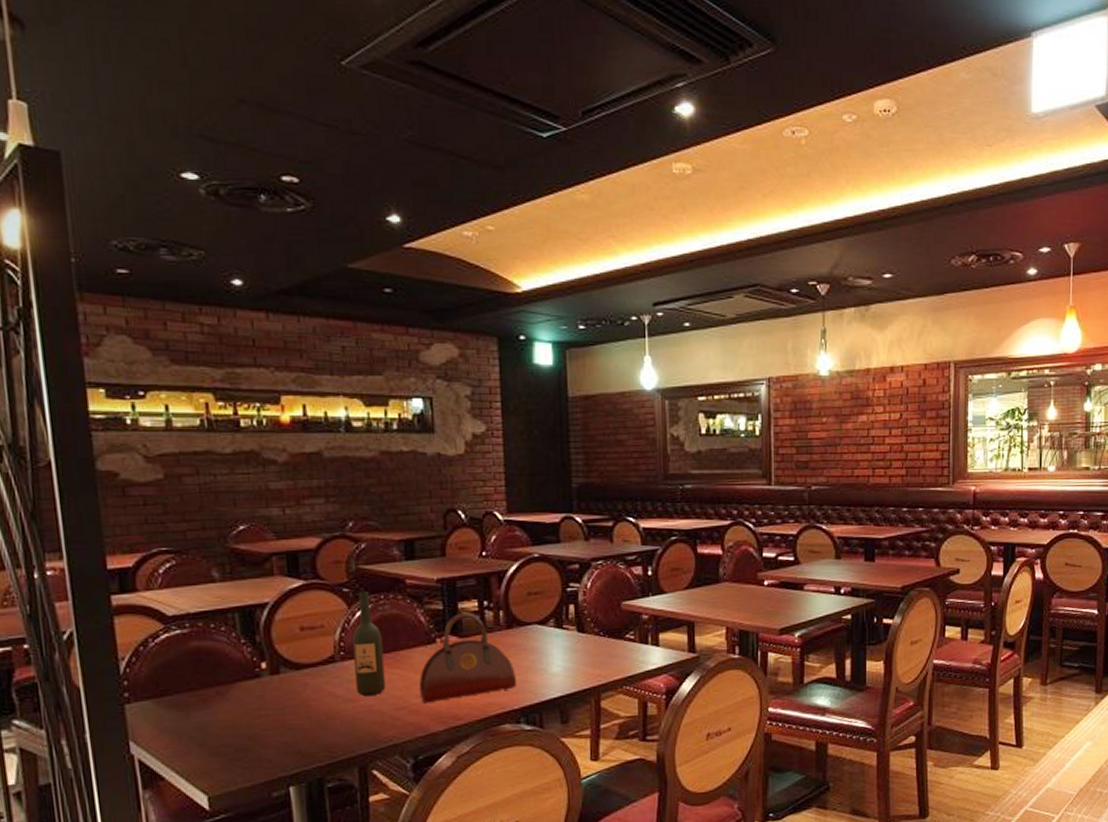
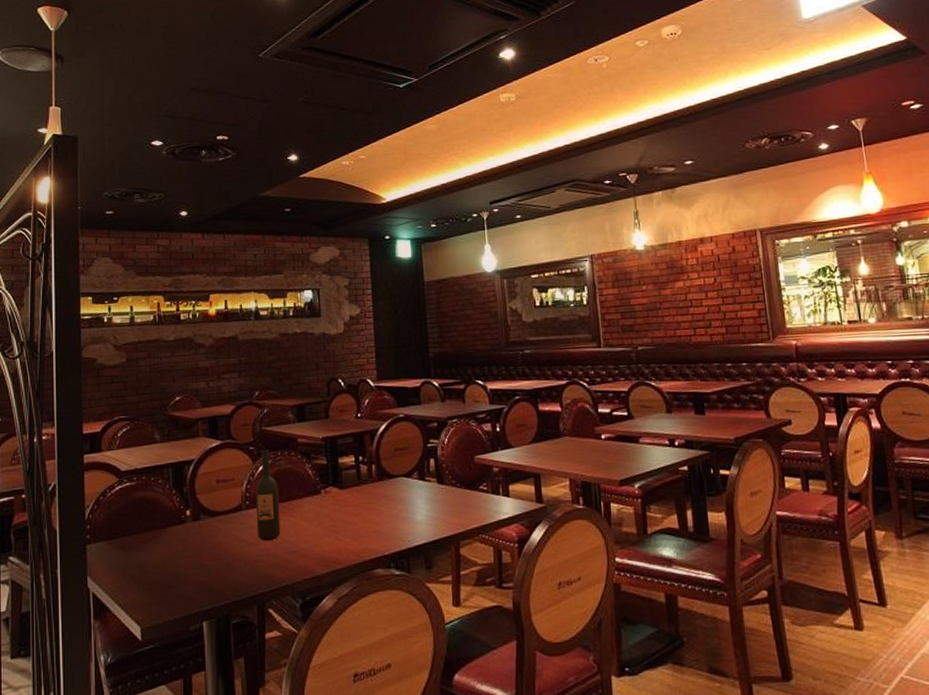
handbag: present [419,612,518,704] -> none [307,466,388,548]

